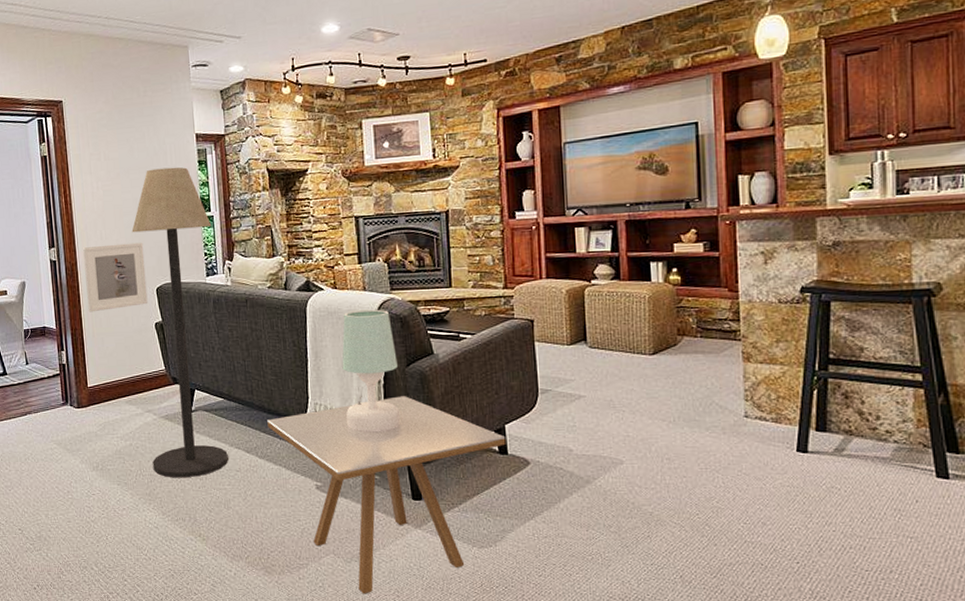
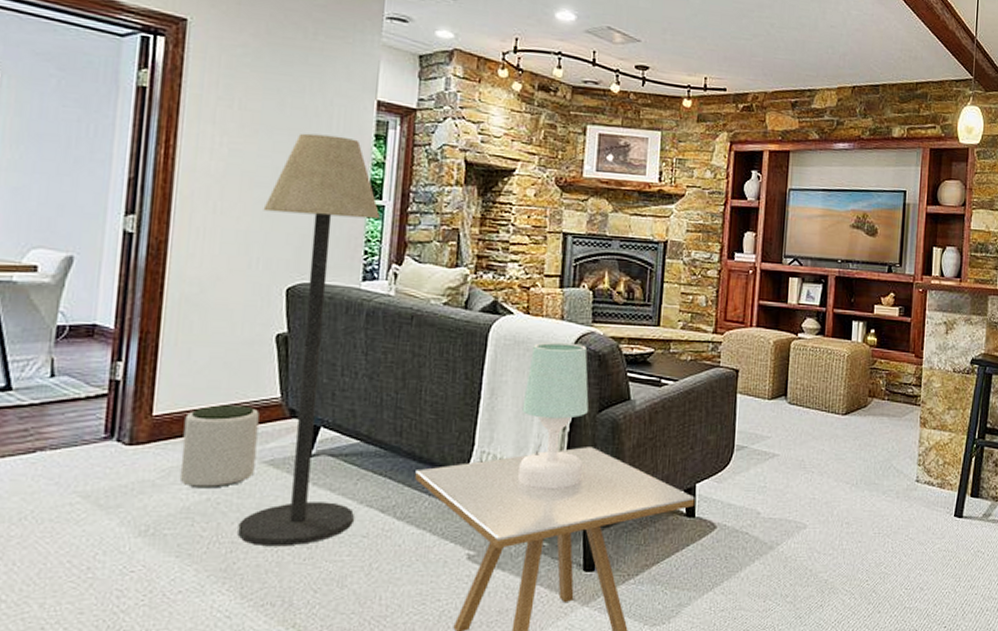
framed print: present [83,242,148,313] -> none [174,220,278,311]
plant pot: none [107,376,157,437] -> present [179,405,259,489]

